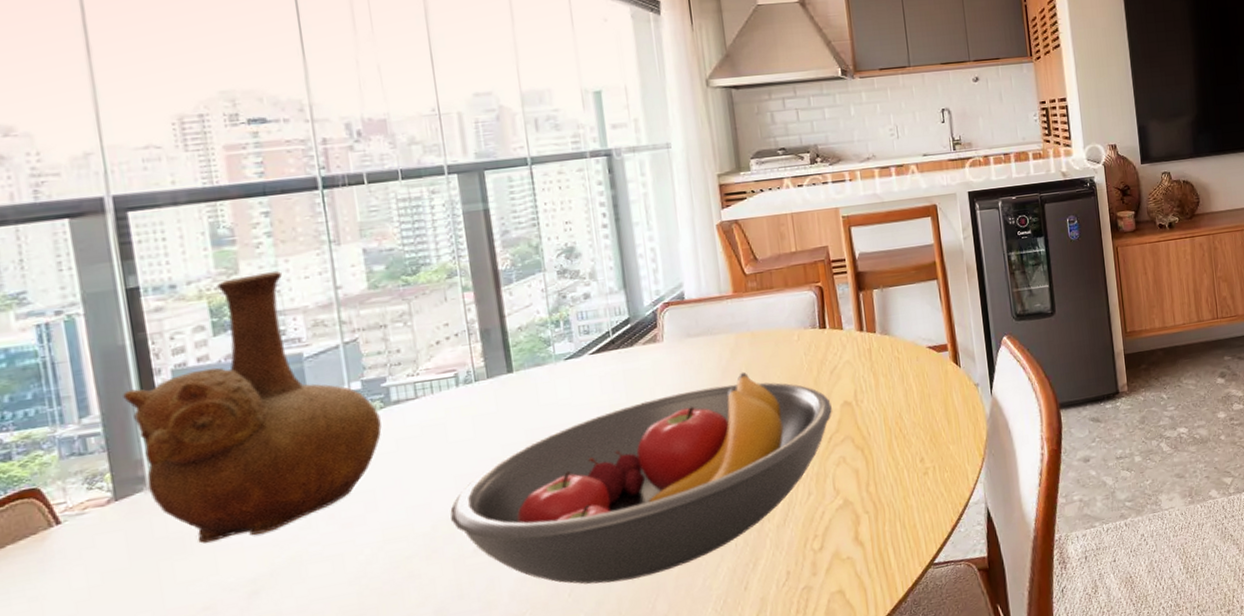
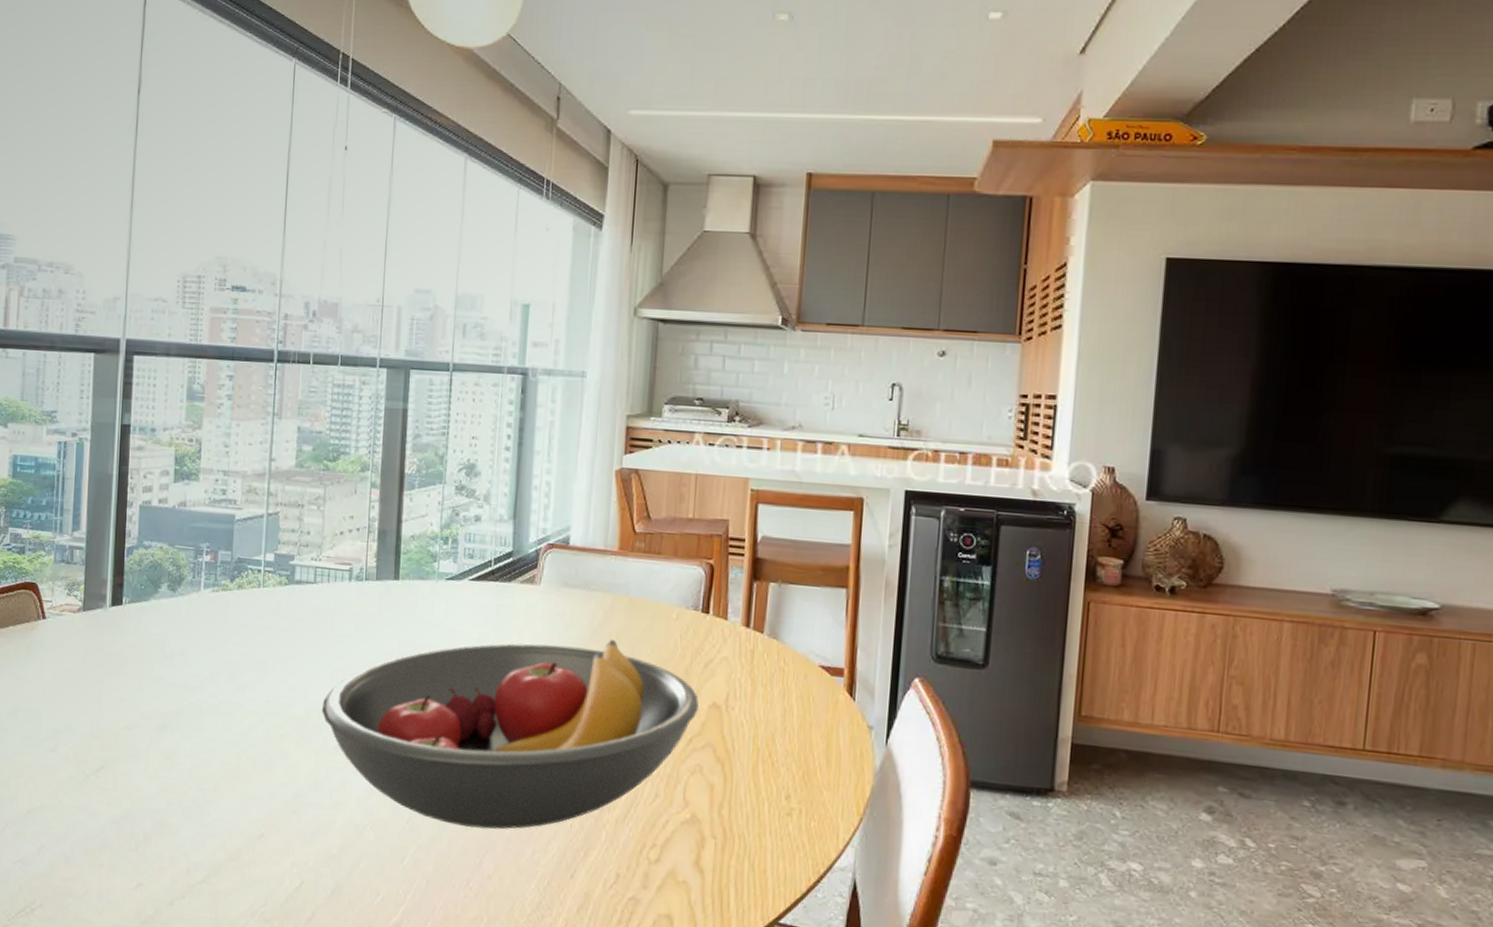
vase: present [123,271,382,543] -> none [104,432,283,675]

